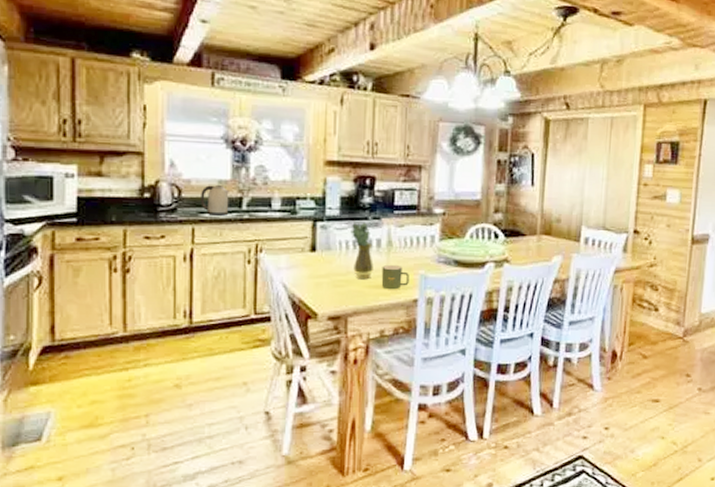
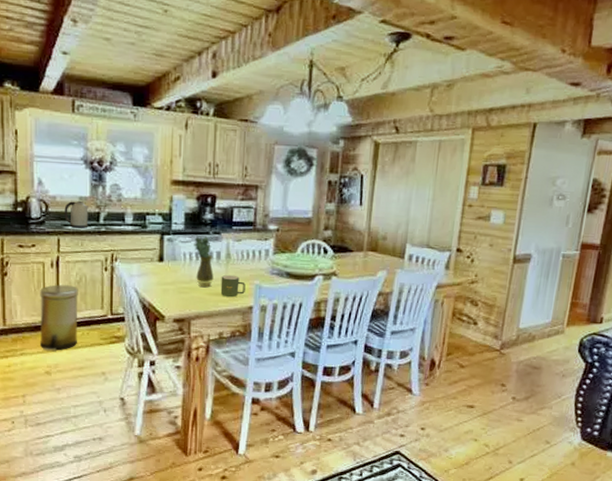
pedal bin: none [169,281,216,359] -> present [40,285,78,351]

